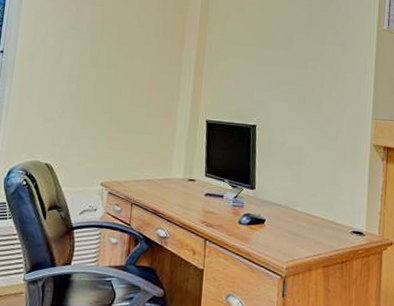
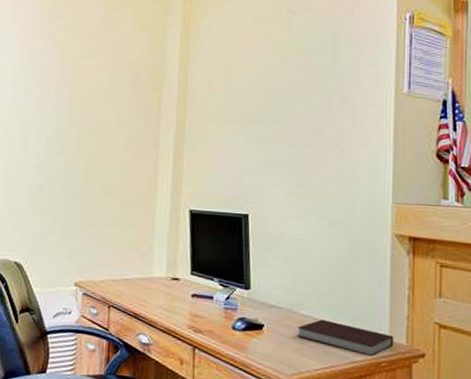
notebook: none [293,215,369,245] -> present [297,319,394,356]

